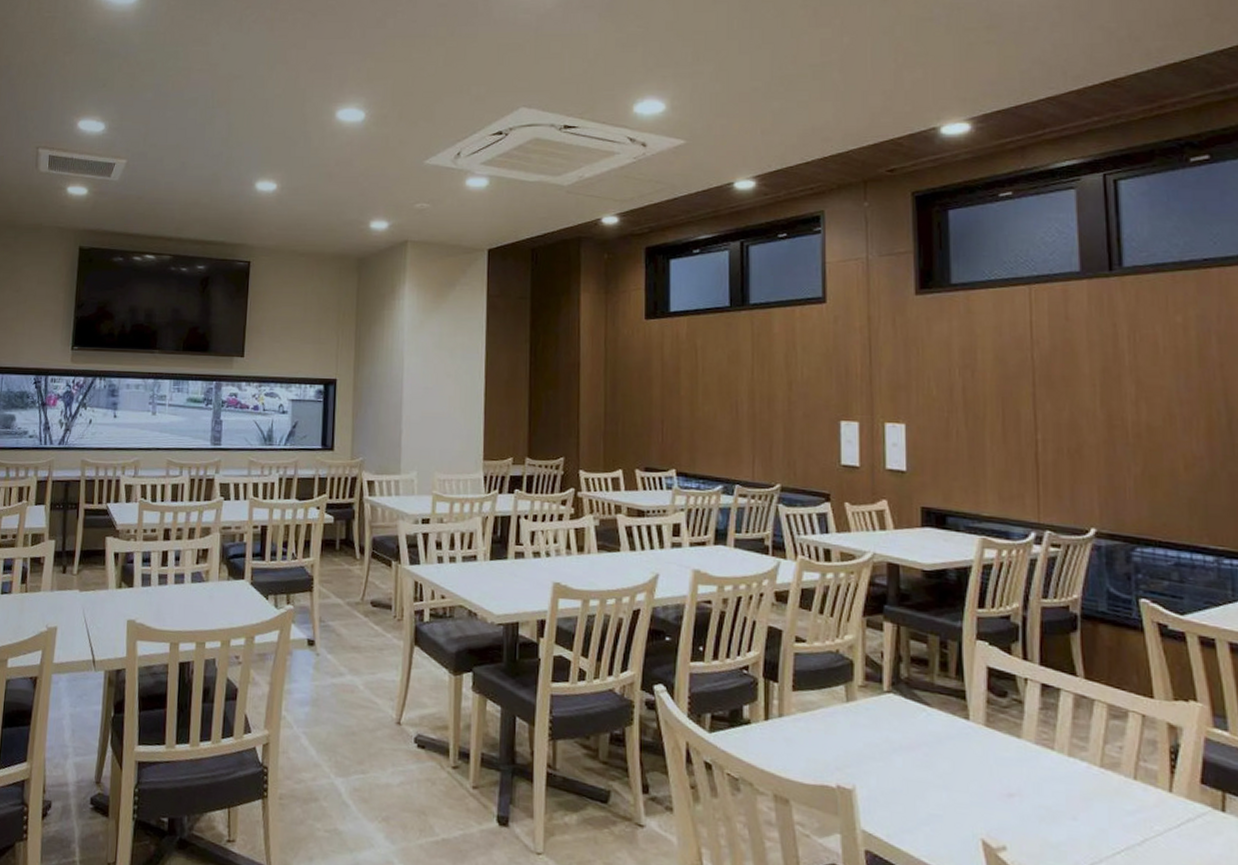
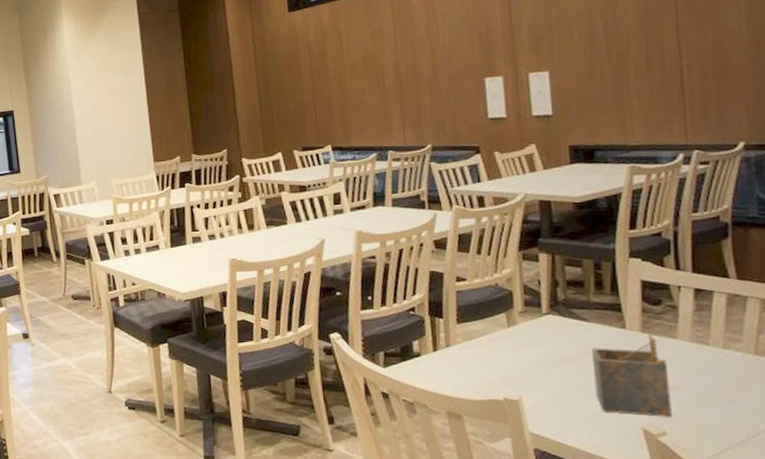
napkin holder: none [932,729,1013,829] -> present [591,334,672,417]

